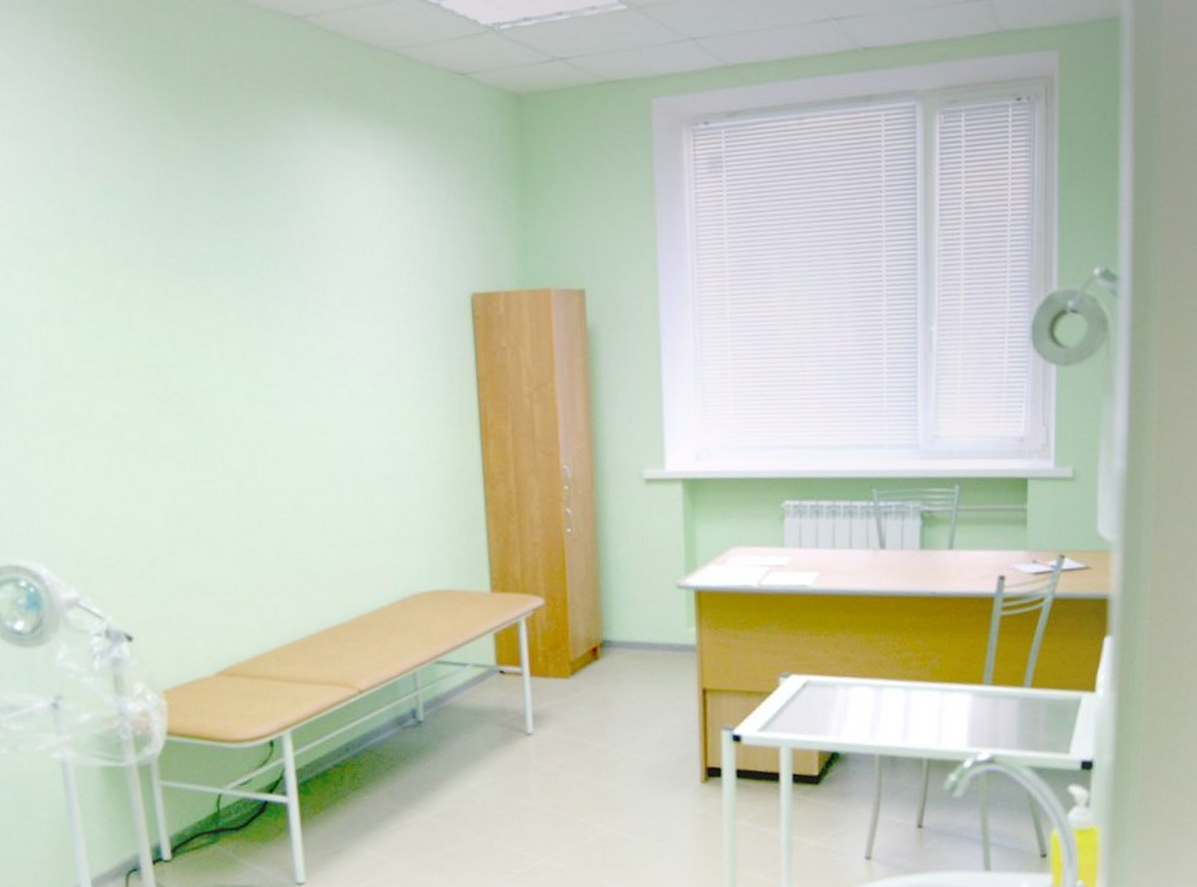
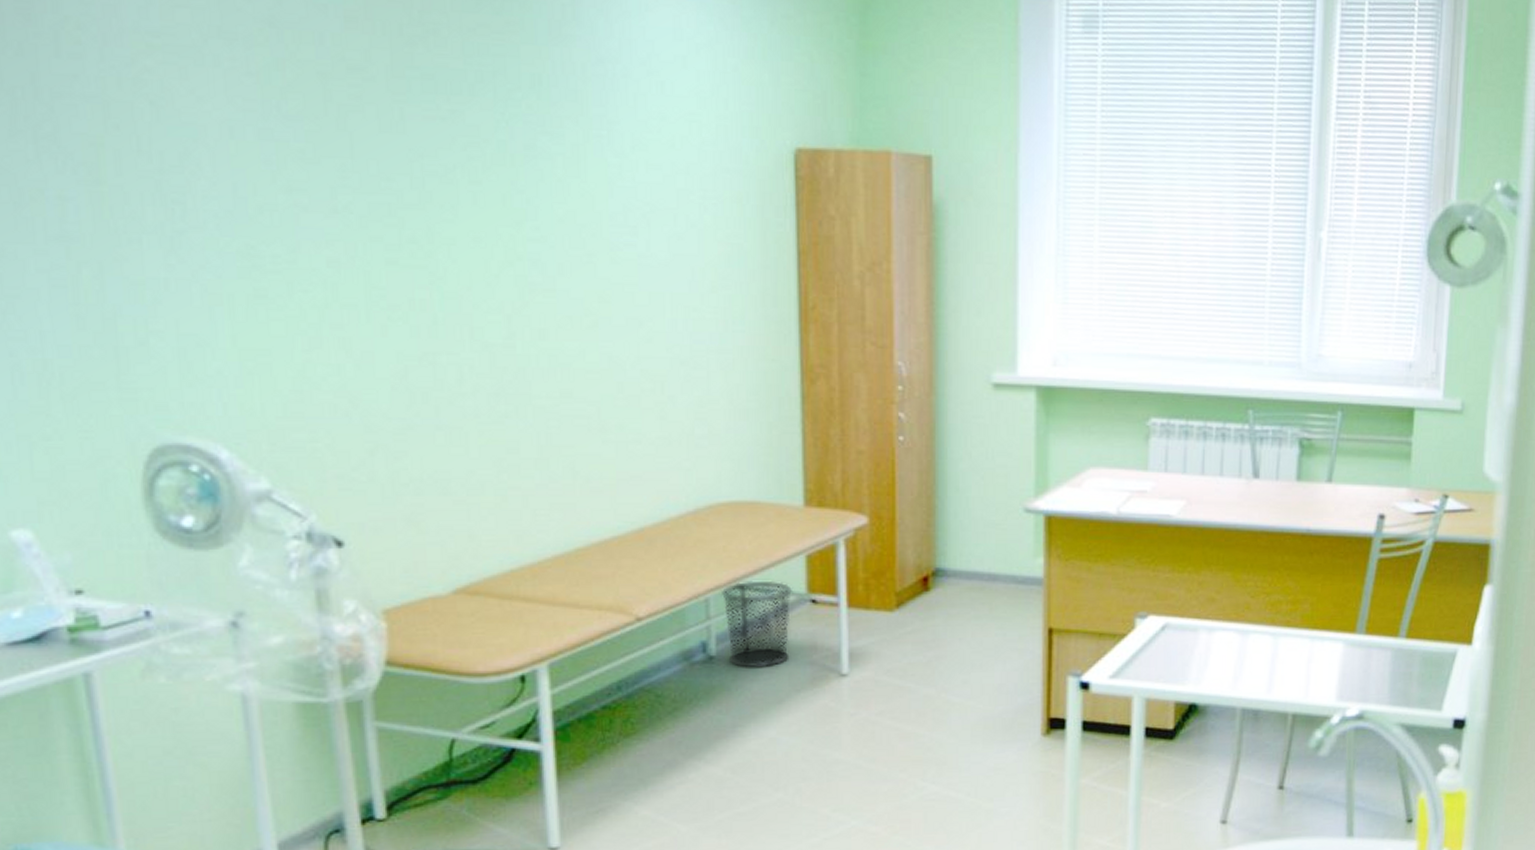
waste bin: none [426,656,484,730] -> present [722,580,792,668]

